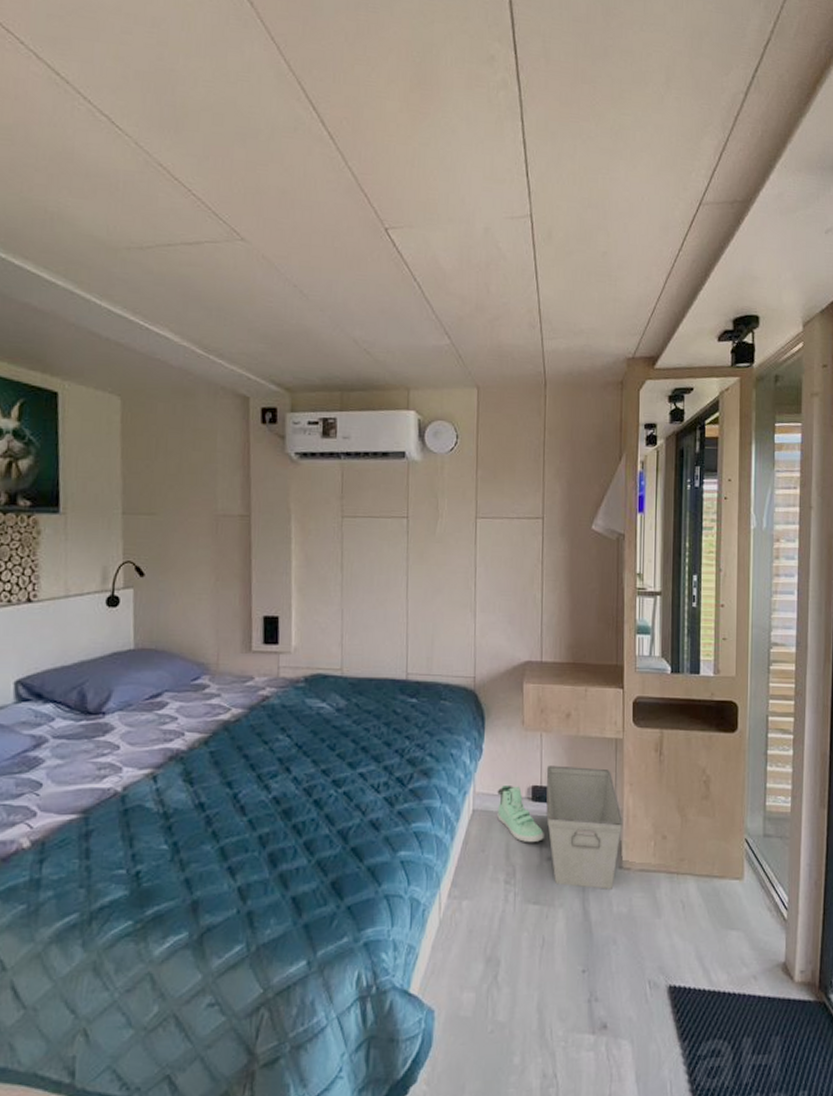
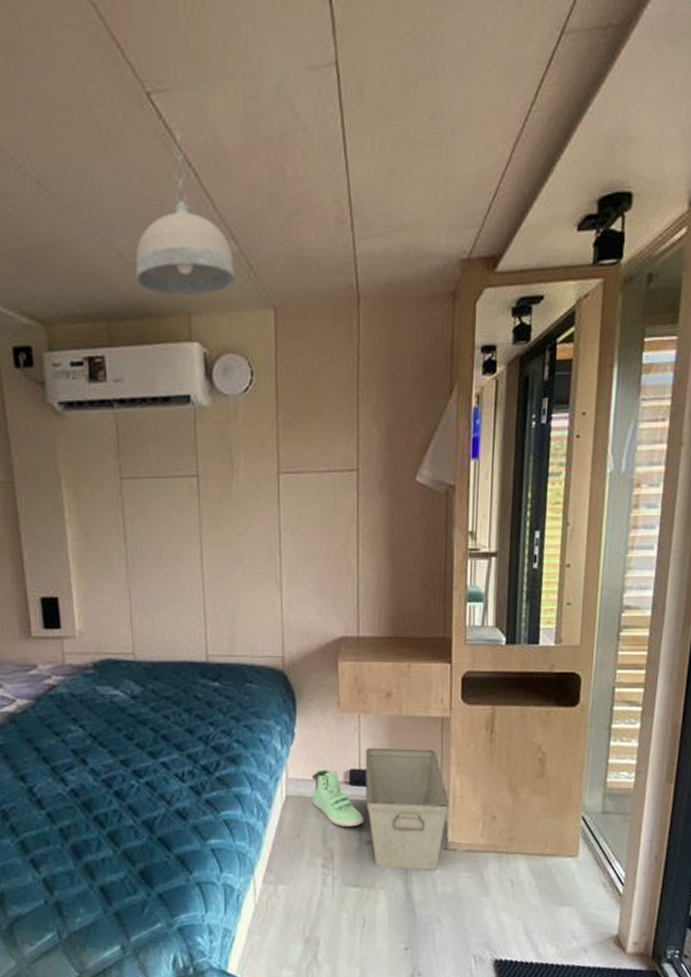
pendant light: none [366,256,447,376] -> present [135,132,235,297]

